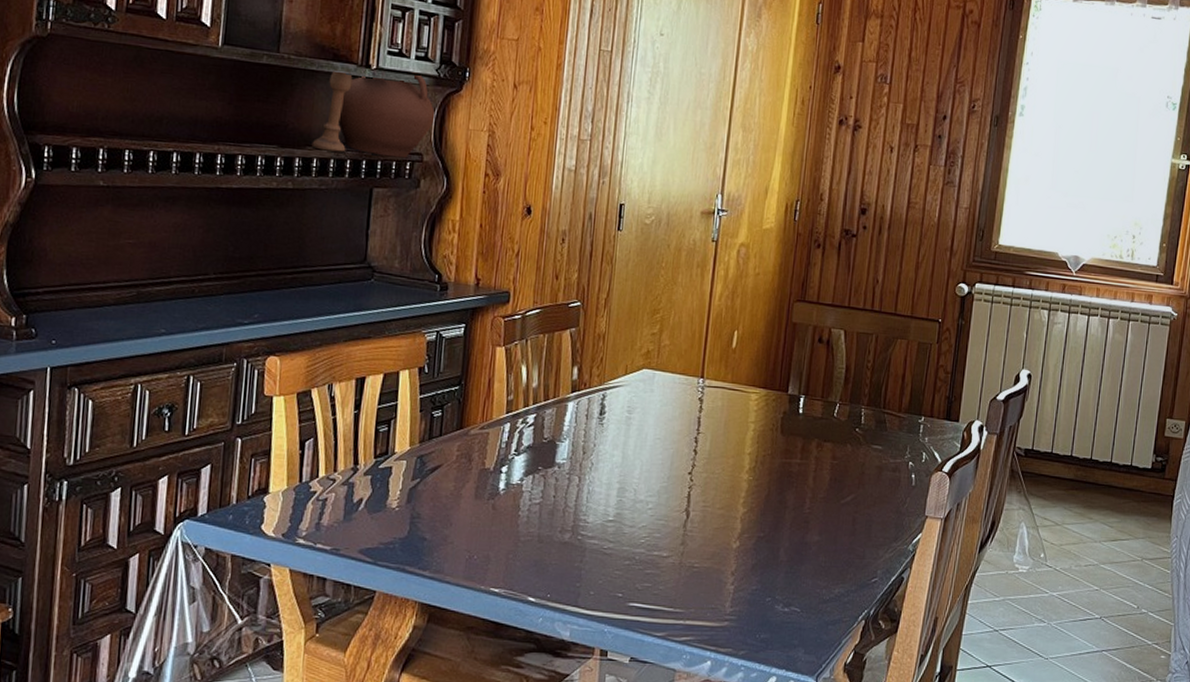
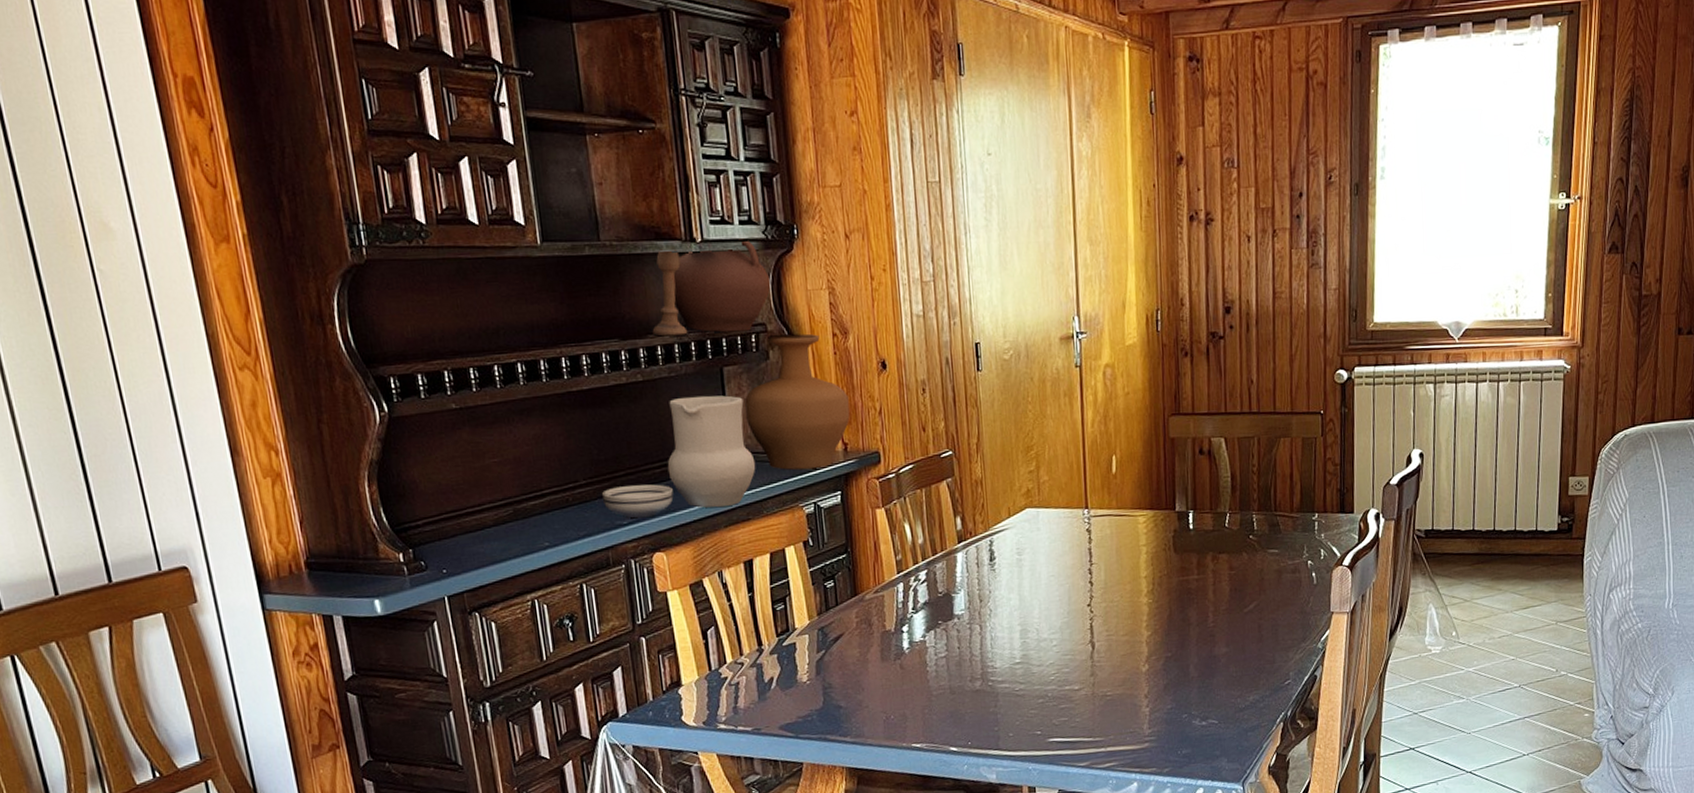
bowl: none [228,286,300,321] -> present [601,484,674,519]
ceramic pitcher: none [299,210,387,322] -> present [667,395,756,508]
vase: none [386,166,489,299] -> present [745,333,850,471]

